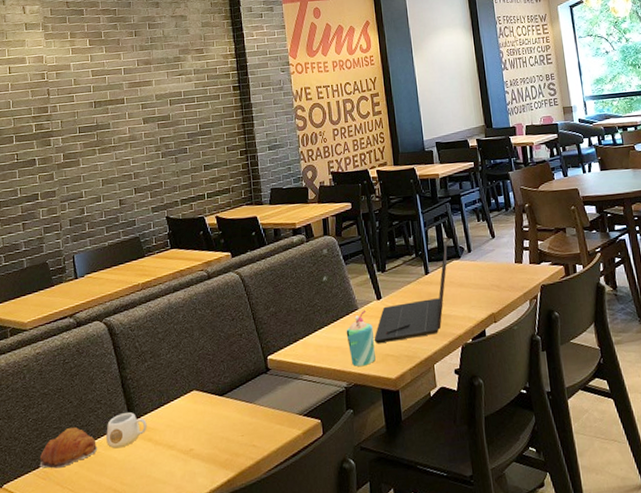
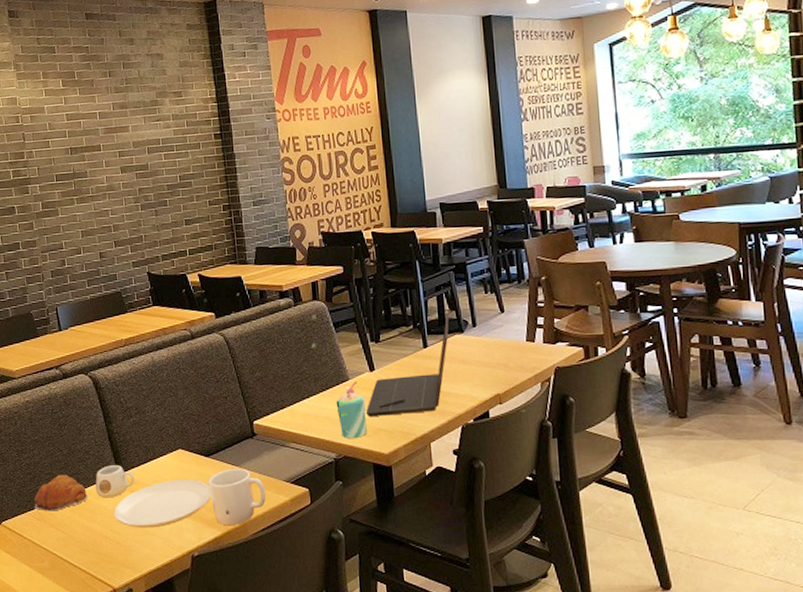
plate: none [125,420,225,477] -> present [114,479,211,528]
mug: none [222,404,280,466] -> present [208,468,267,526]

